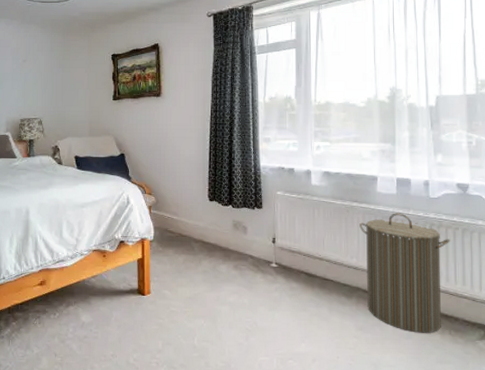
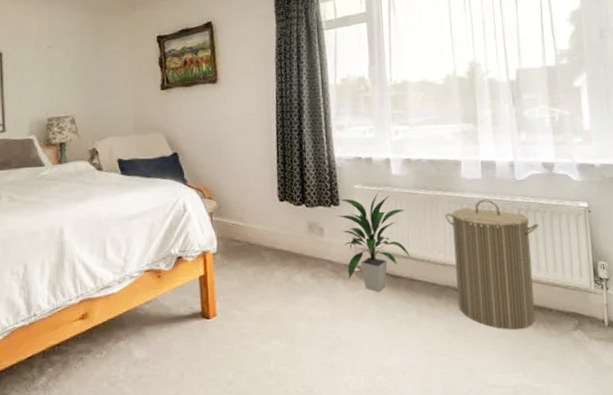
indoor plant: none [259,200,325,287] -> present [336,192,411,292]

